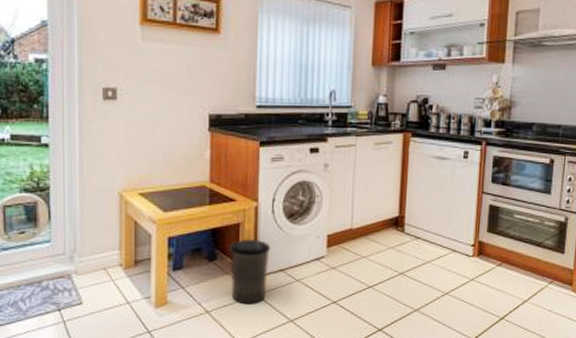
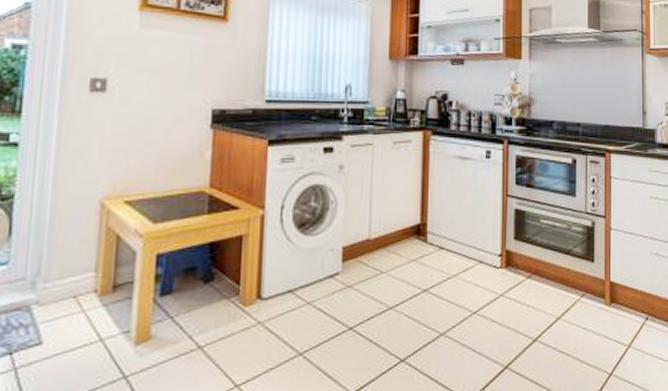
waste bin: present [229,239,271,305] -> none [229,254,279,336]

